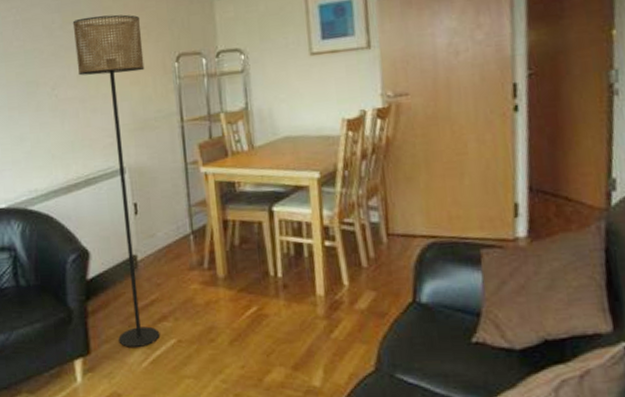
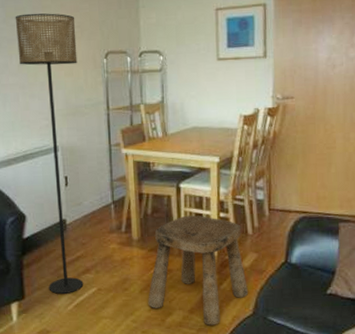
stool: none [240,244,367,386] -> present [148,215,248,326]

